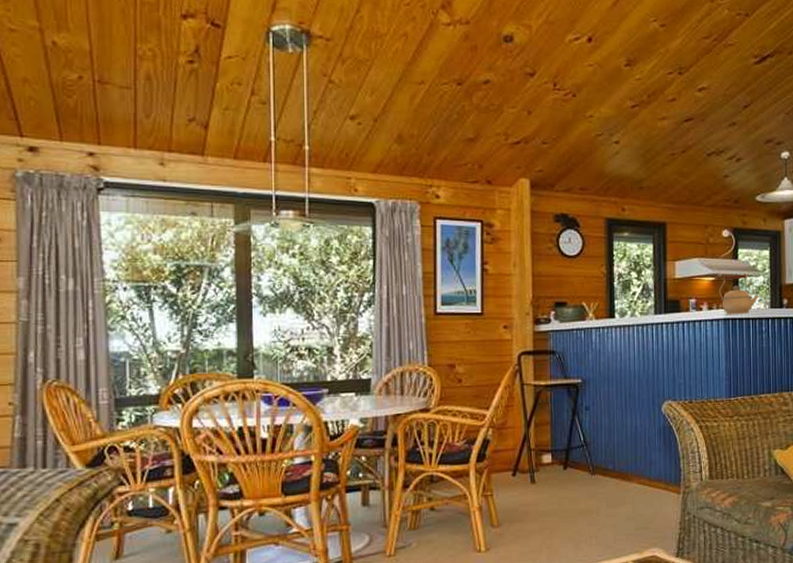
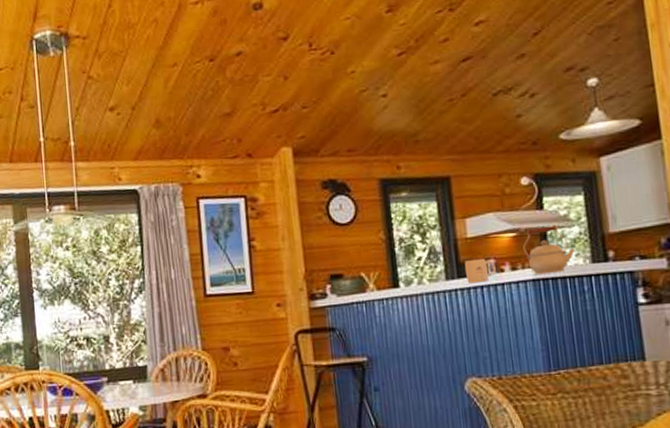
mug: none [670,297,696,319] -> present [464,258,496,284]

